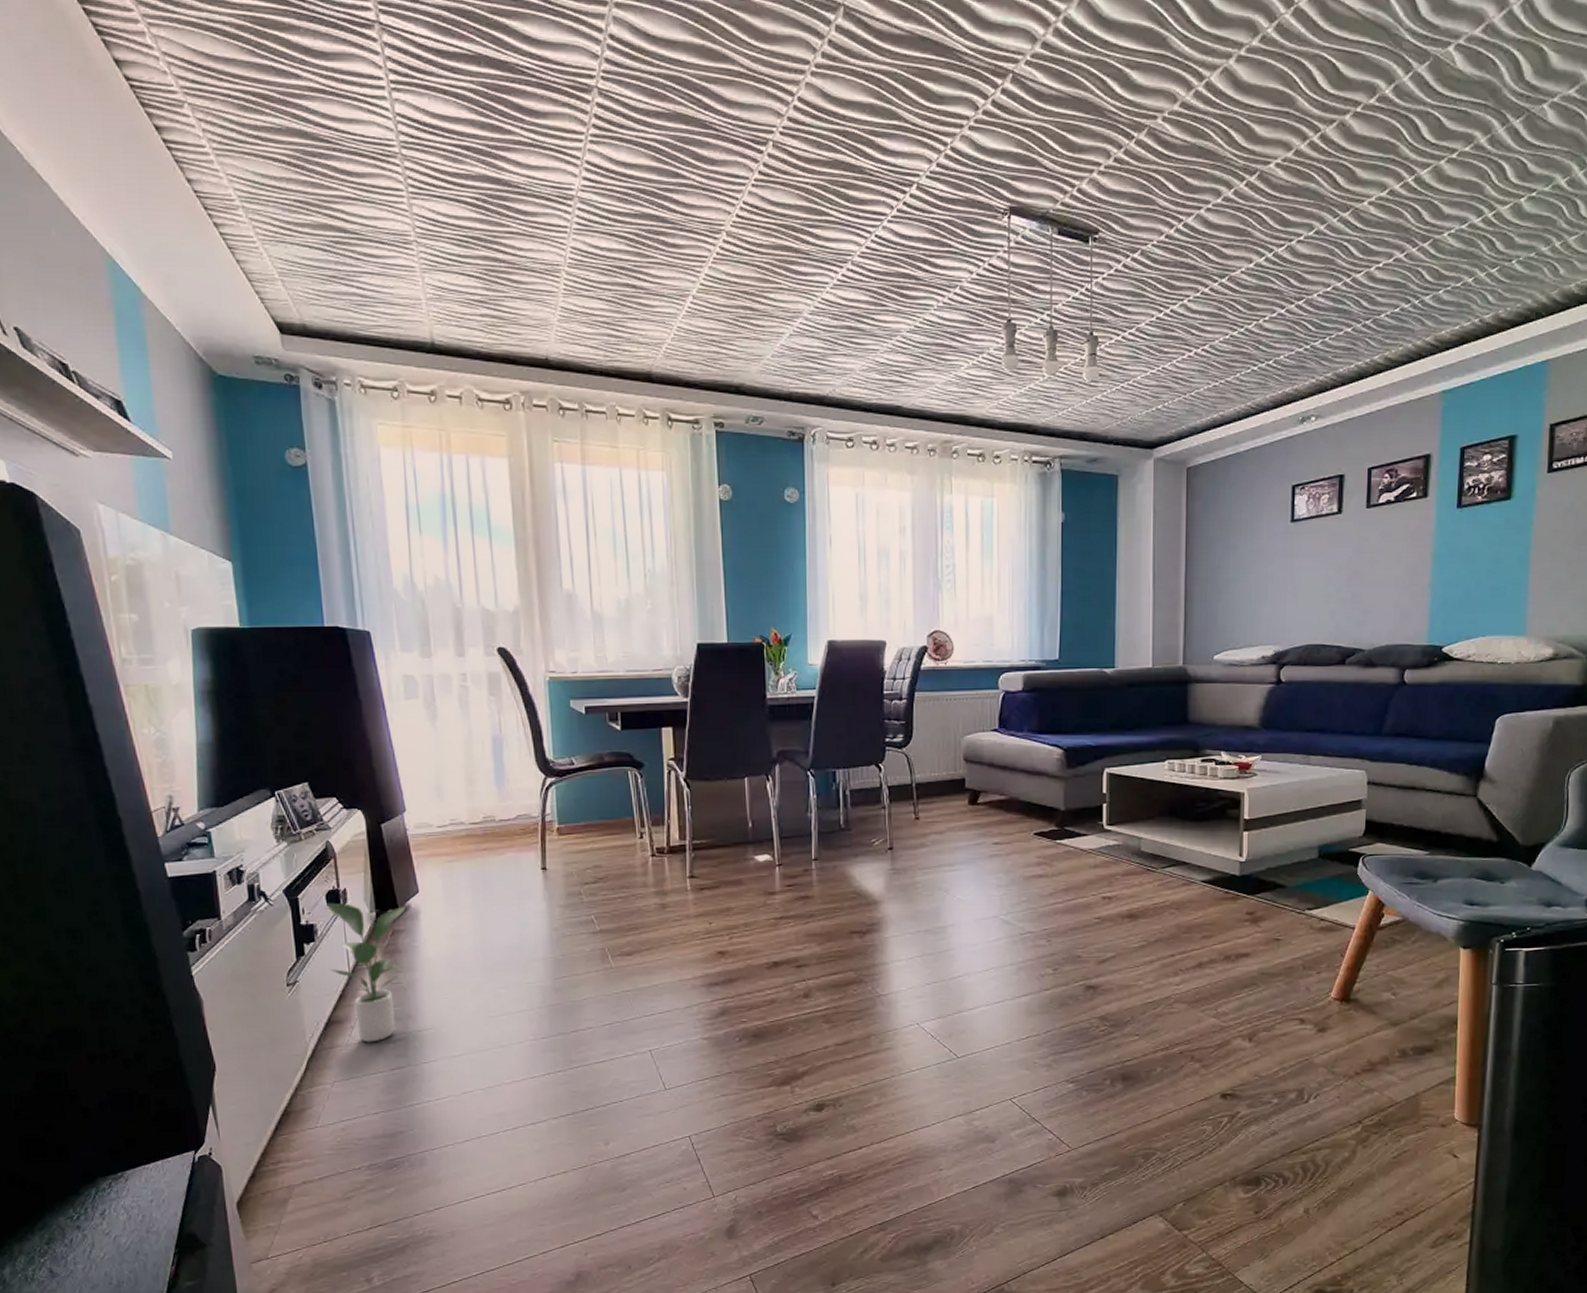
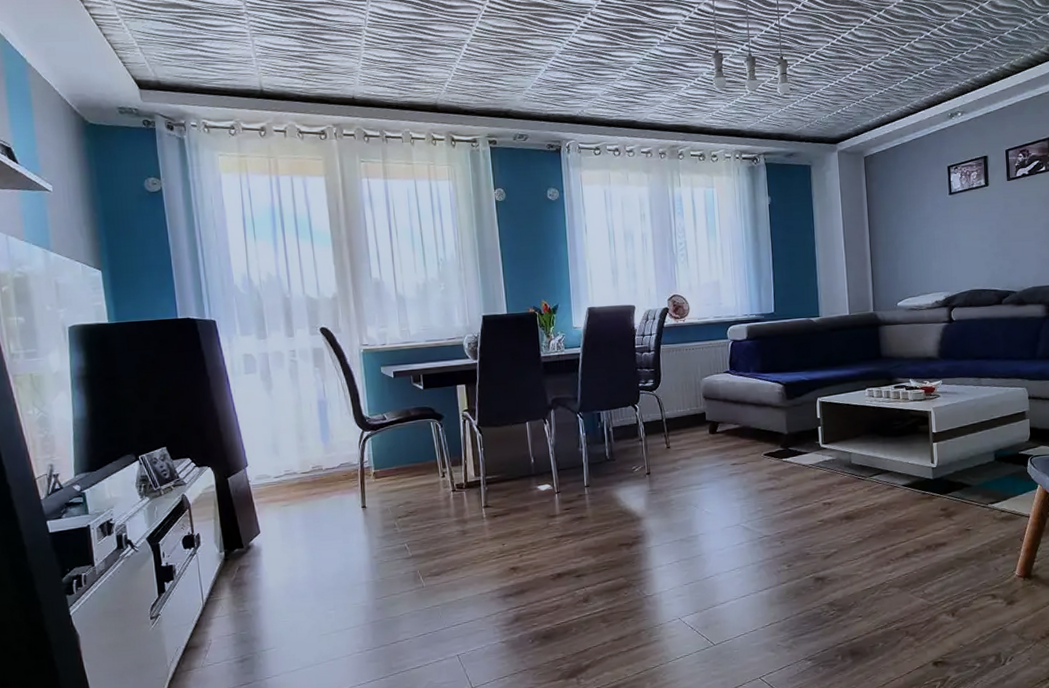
potted plant: present [327,902,407,1043] -> none [183,545,250,664]

